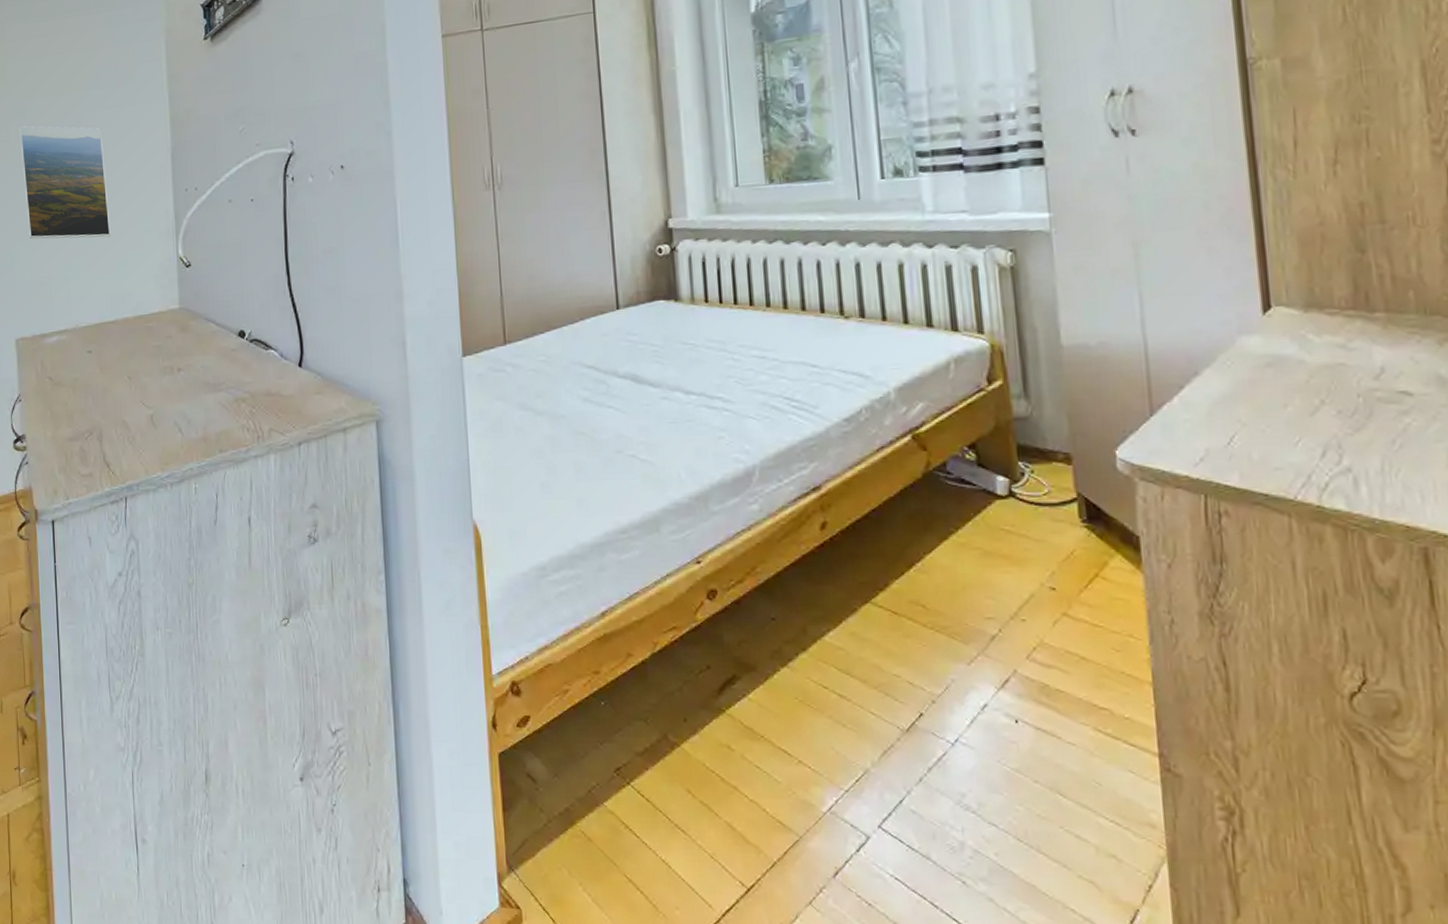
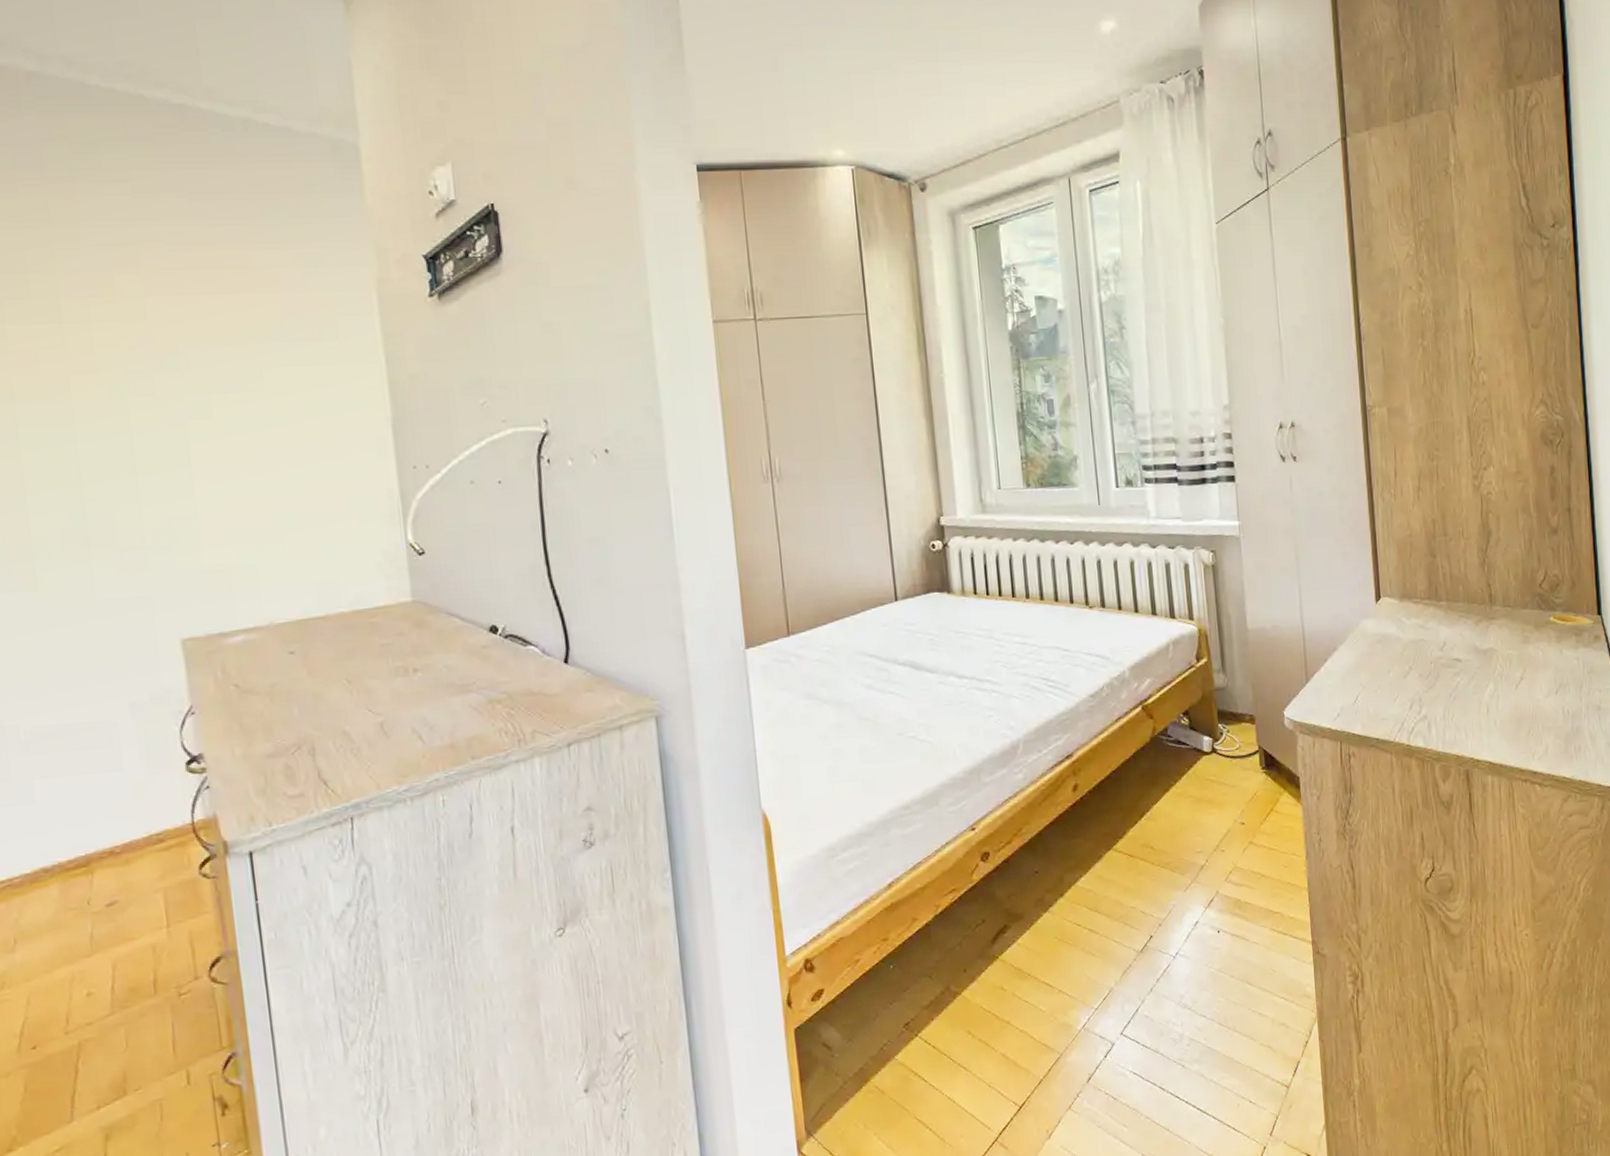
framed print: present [19,126,111,239] -> none [169,378,314,519]

